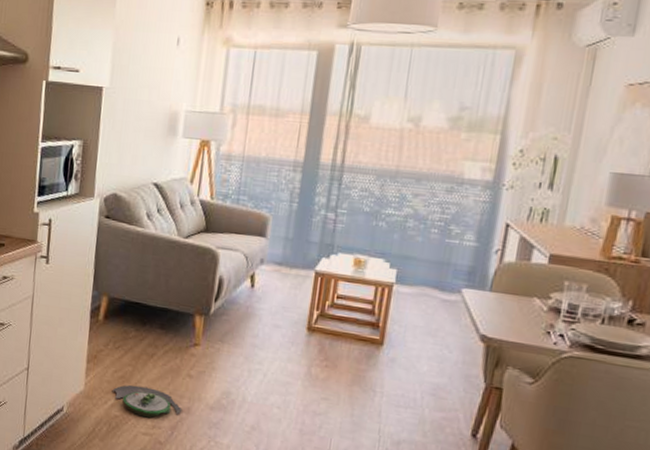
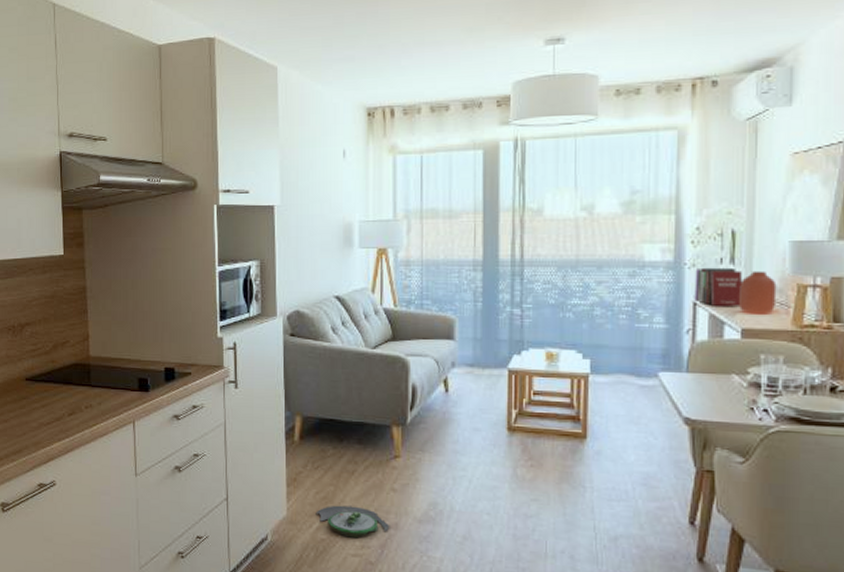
books: none [508,190,559,232] -> present [694,267,743,306]
vase: none [550,198,592,243] -> present [738,271,777,314]

